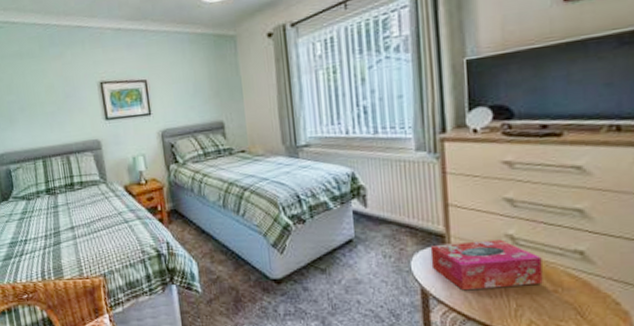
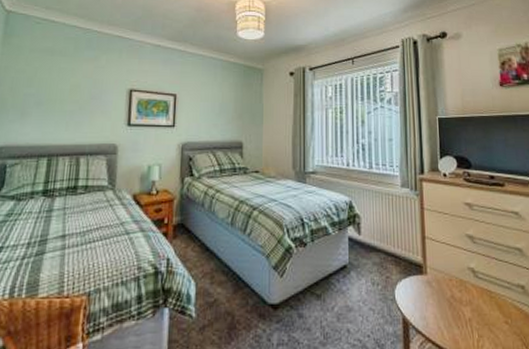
tissue box: present [430,239,543,291] -> none [411,272,497,321]

